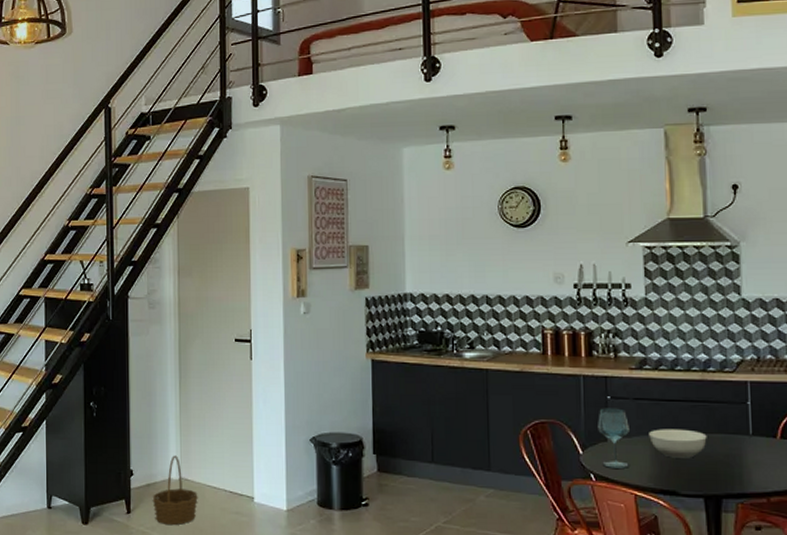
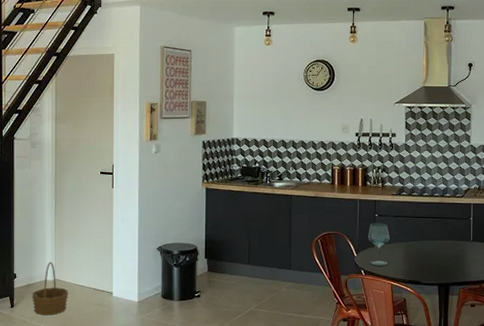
bowl: present [649,429,707,458] -> none [403,237,442,258]

